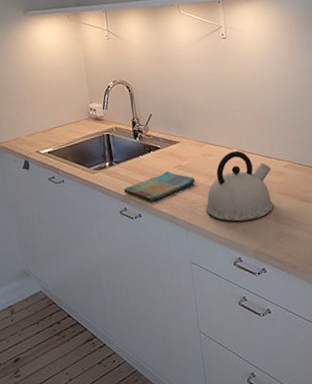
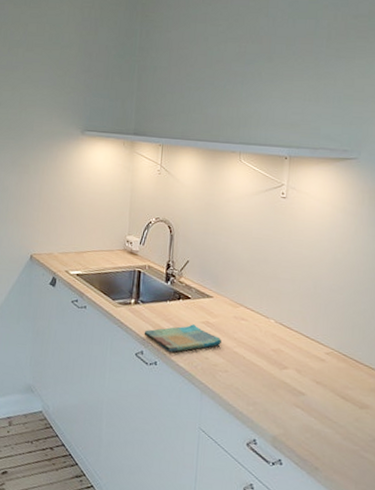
kettle: present [206,150,274,222] -> none [227,321,310,403]

